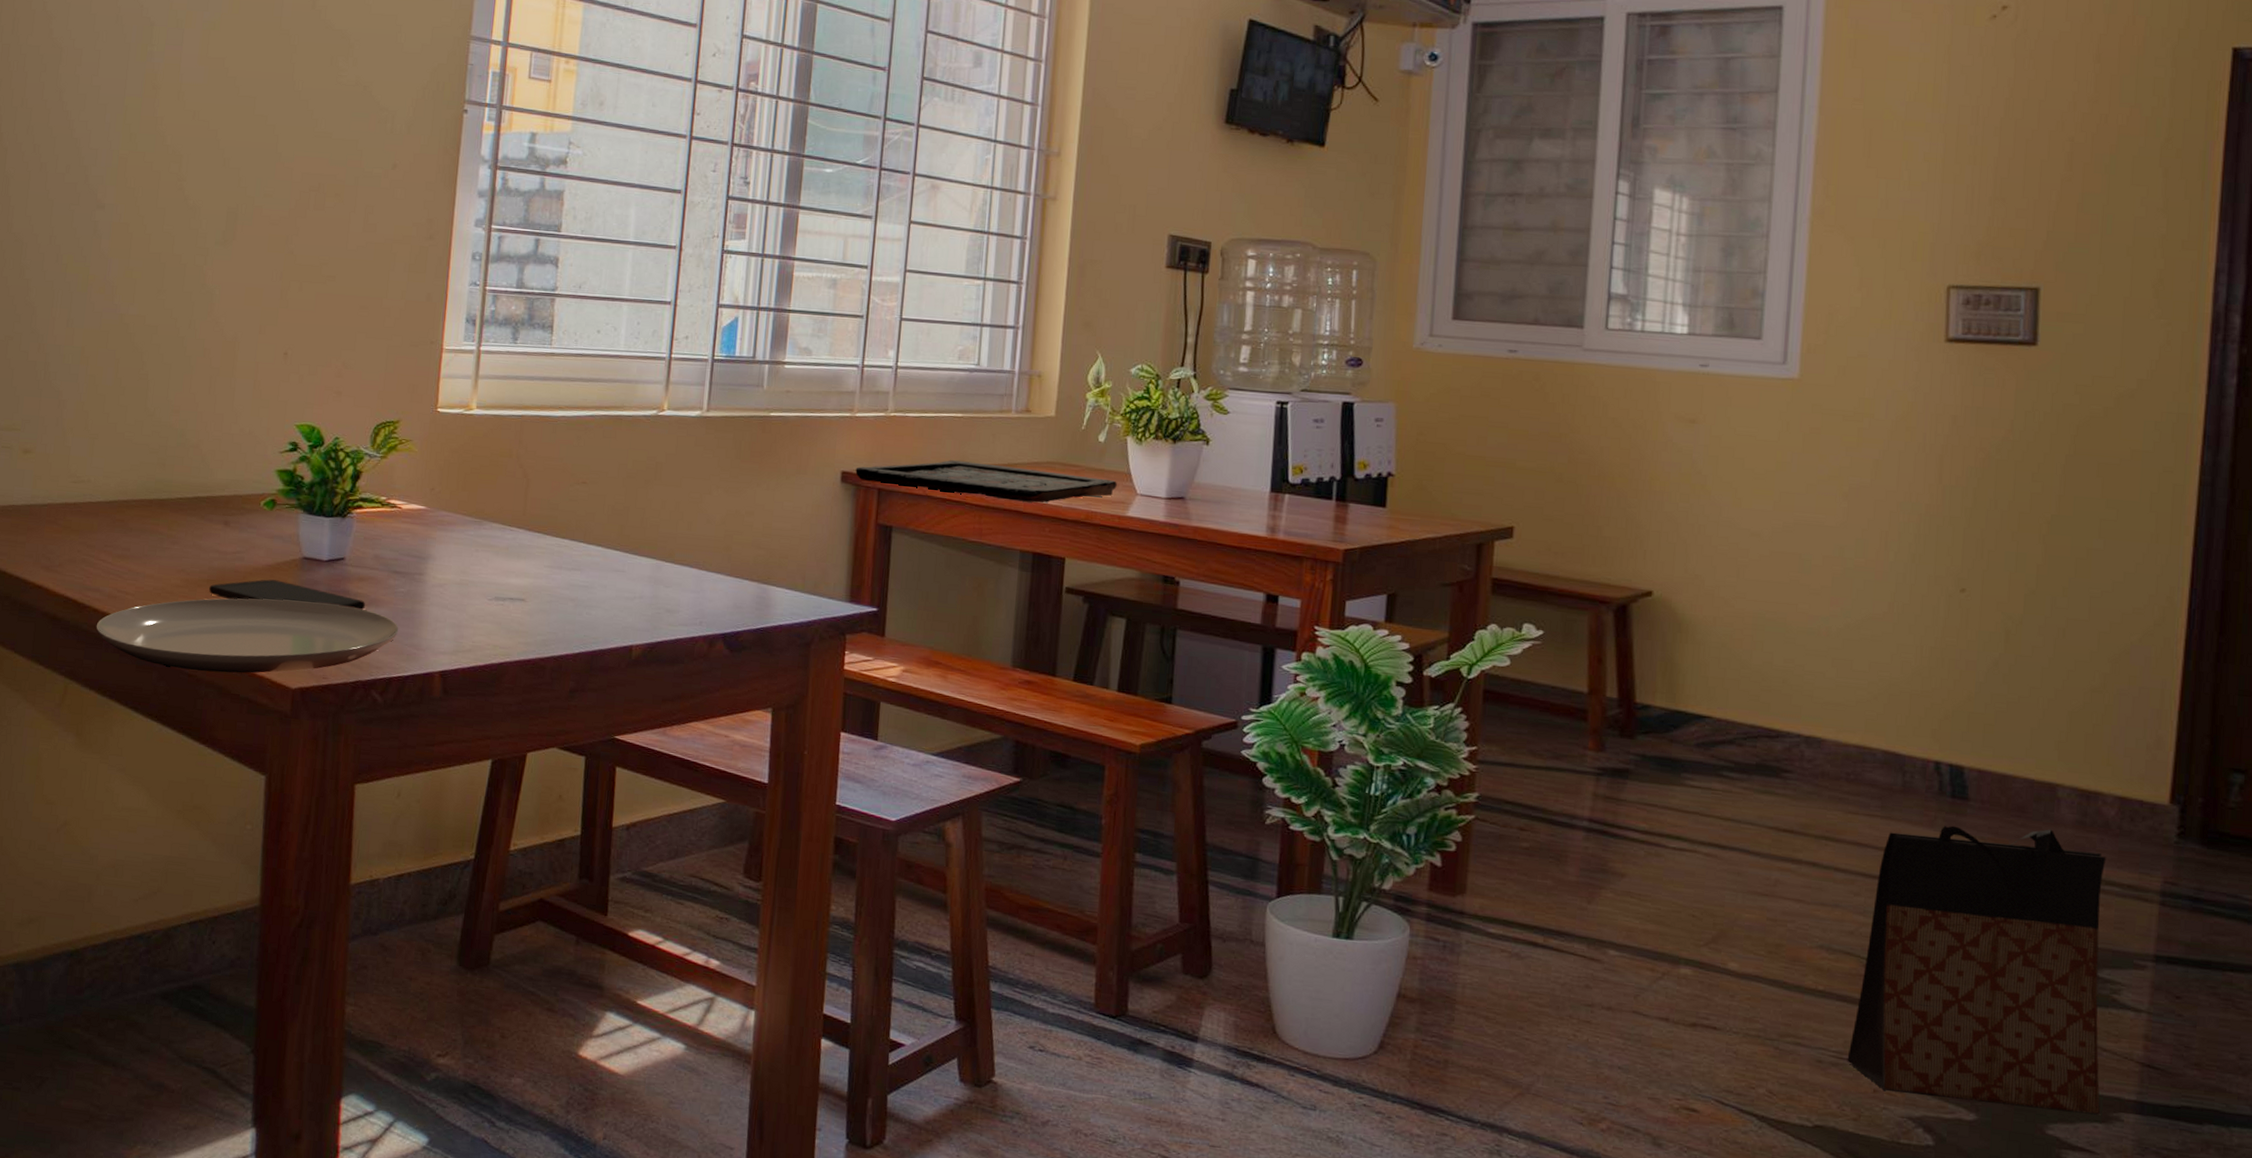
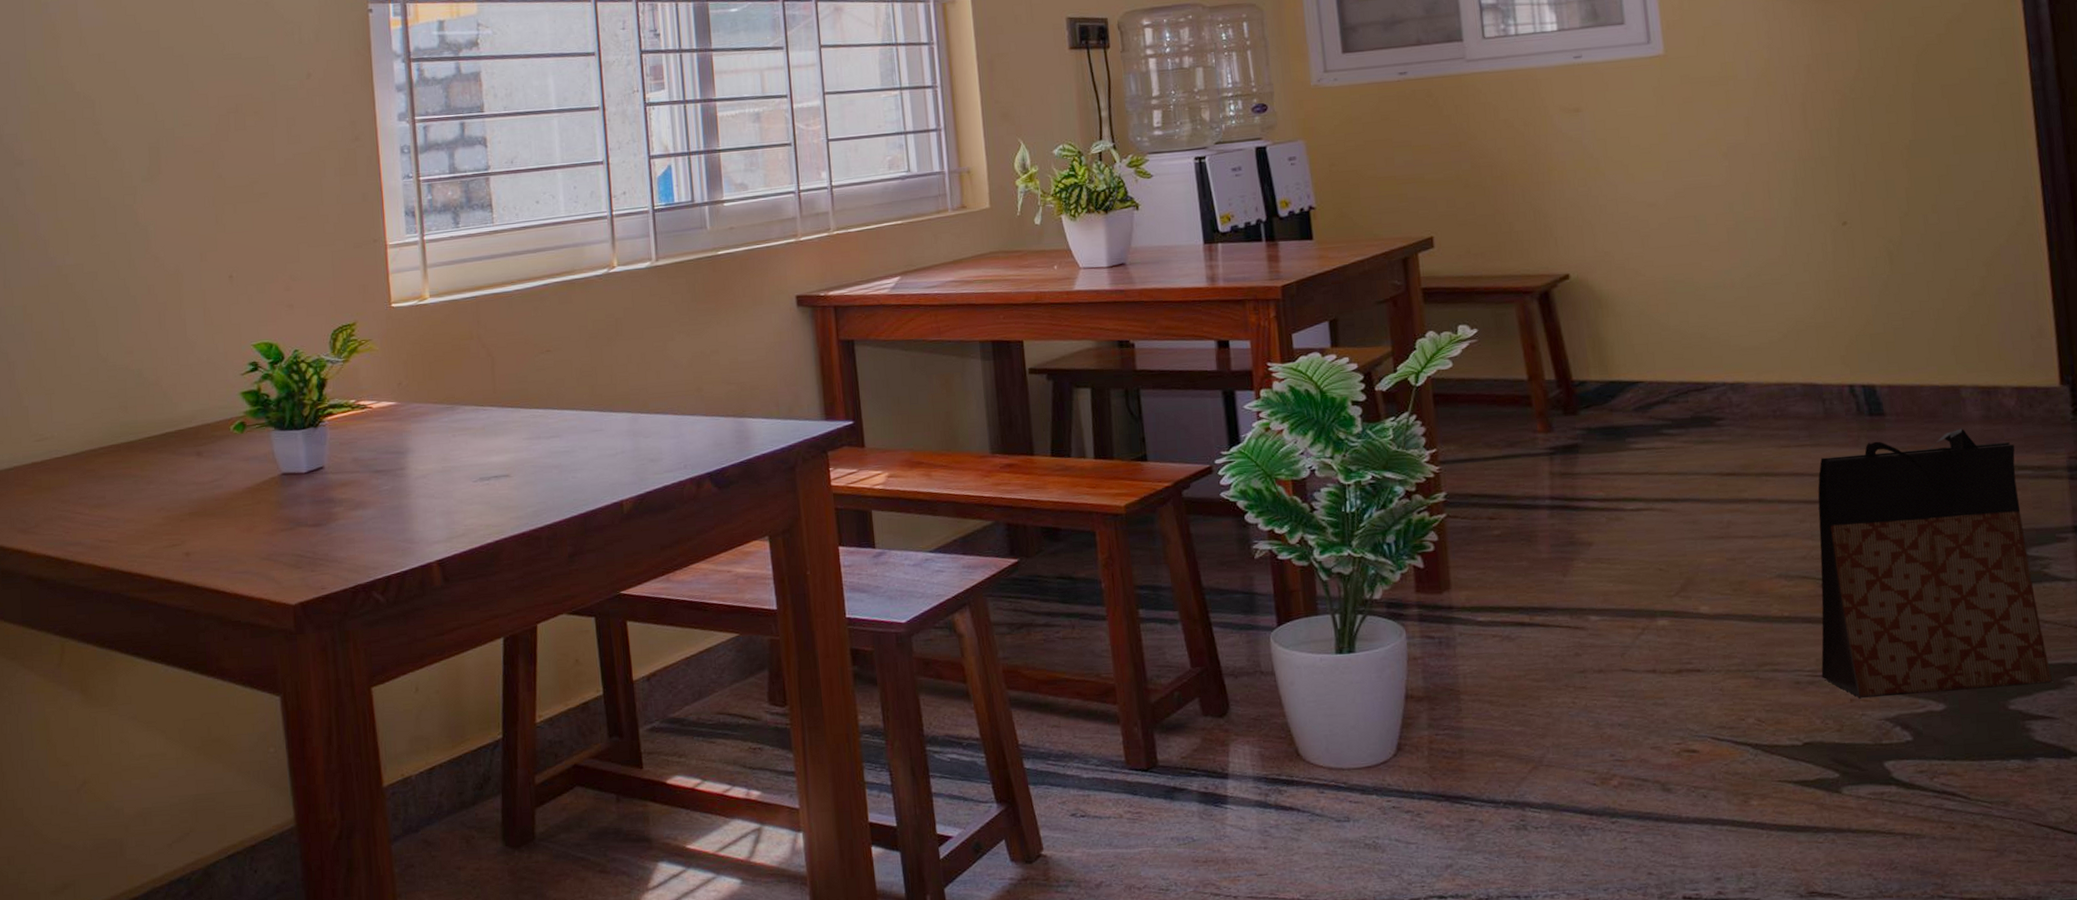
plate: present [96,598,399,673] -> none [83,513,390,607]
mobile phone: present [209,579,365,611] -> none [192,500,352,529]
tray: present [855,460,1117,503] -> none [809,259,1060,302]

